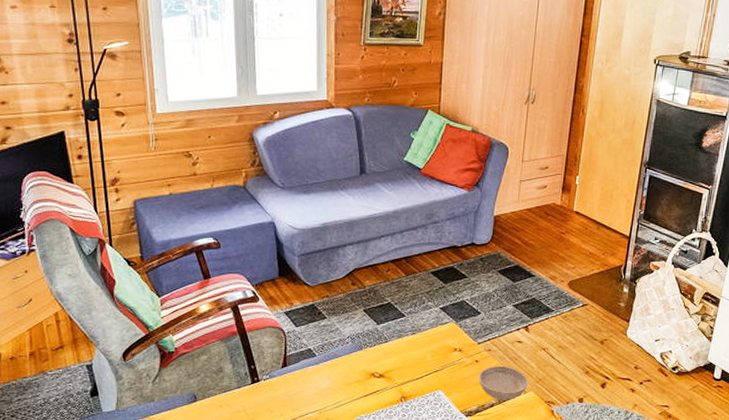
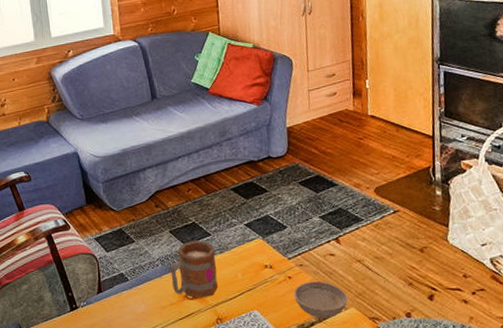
mug: none [360,320,408,377] -> present [170,240,218,299]

